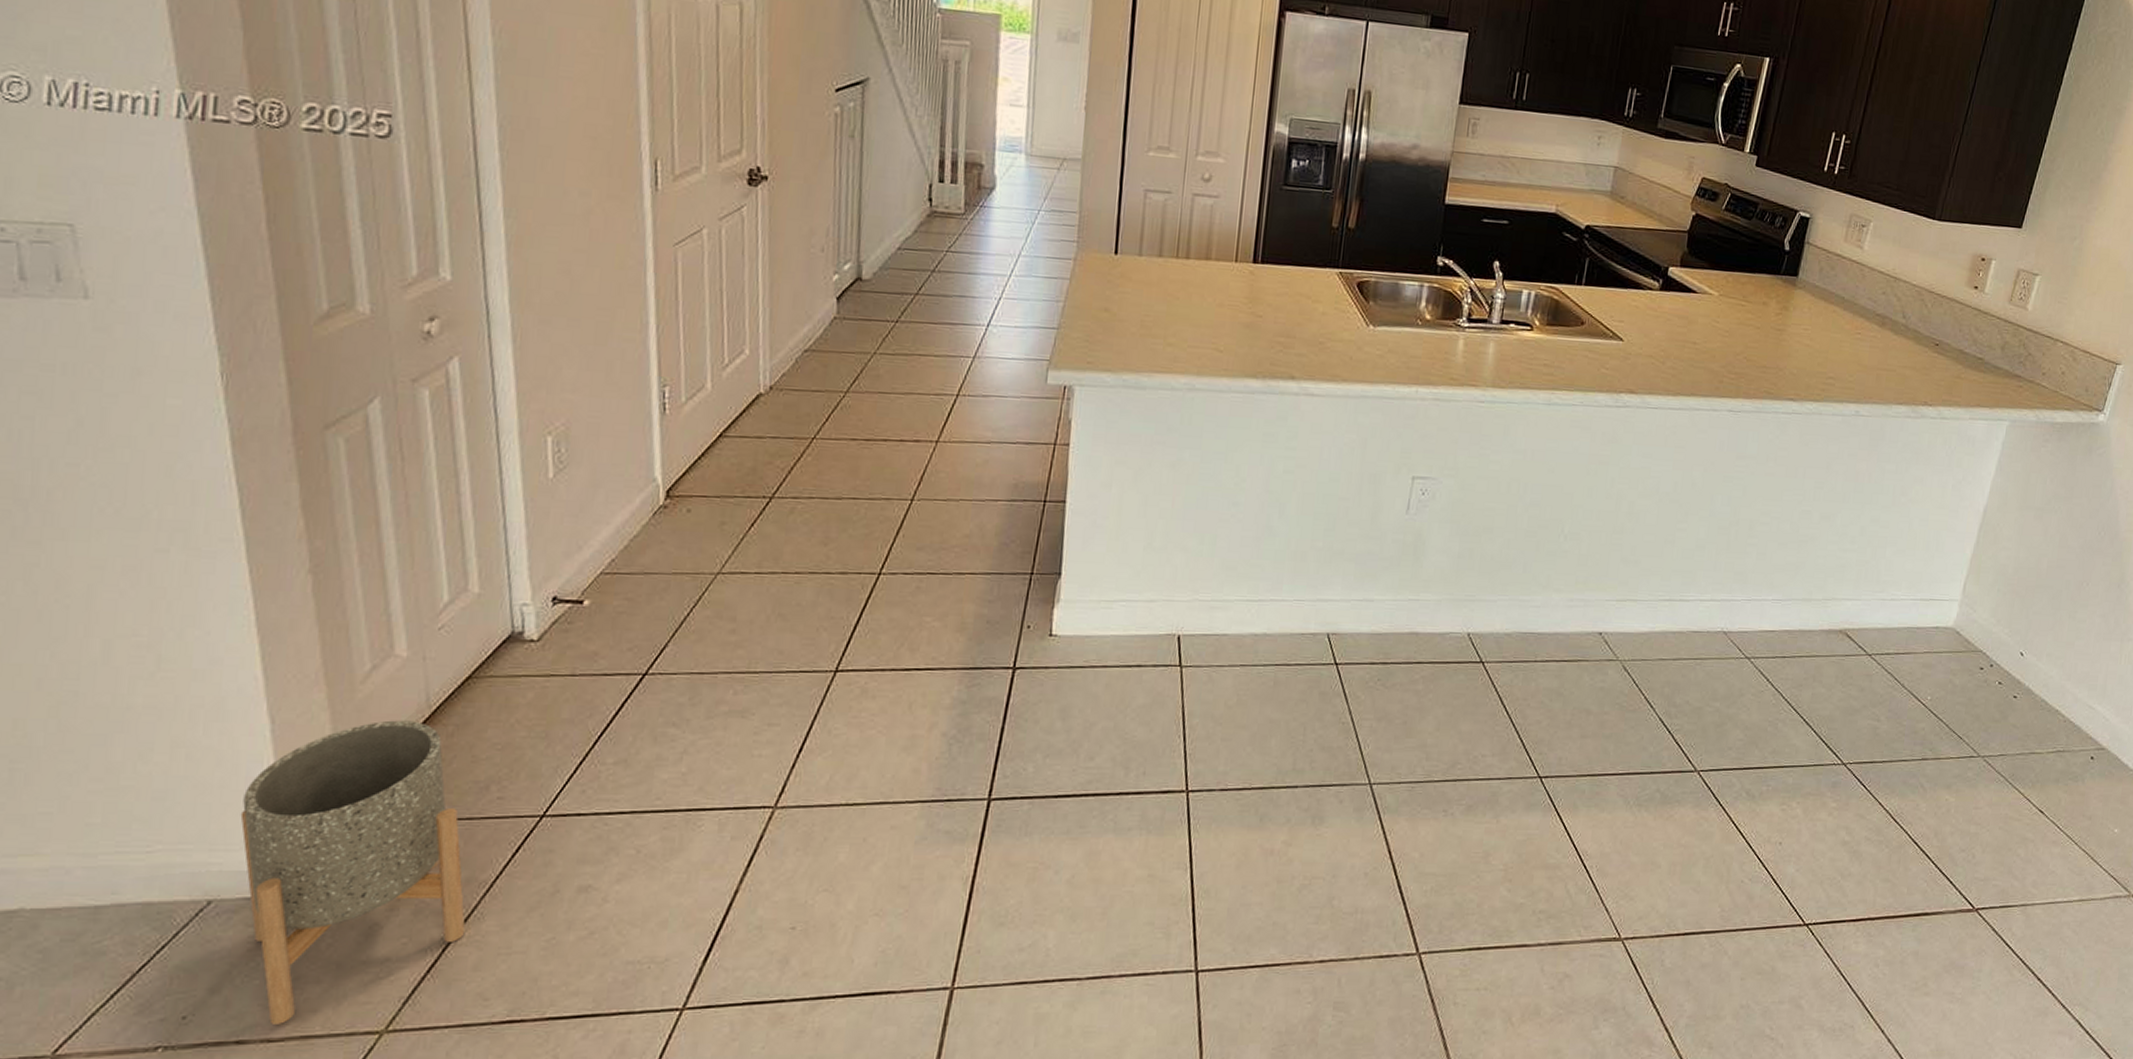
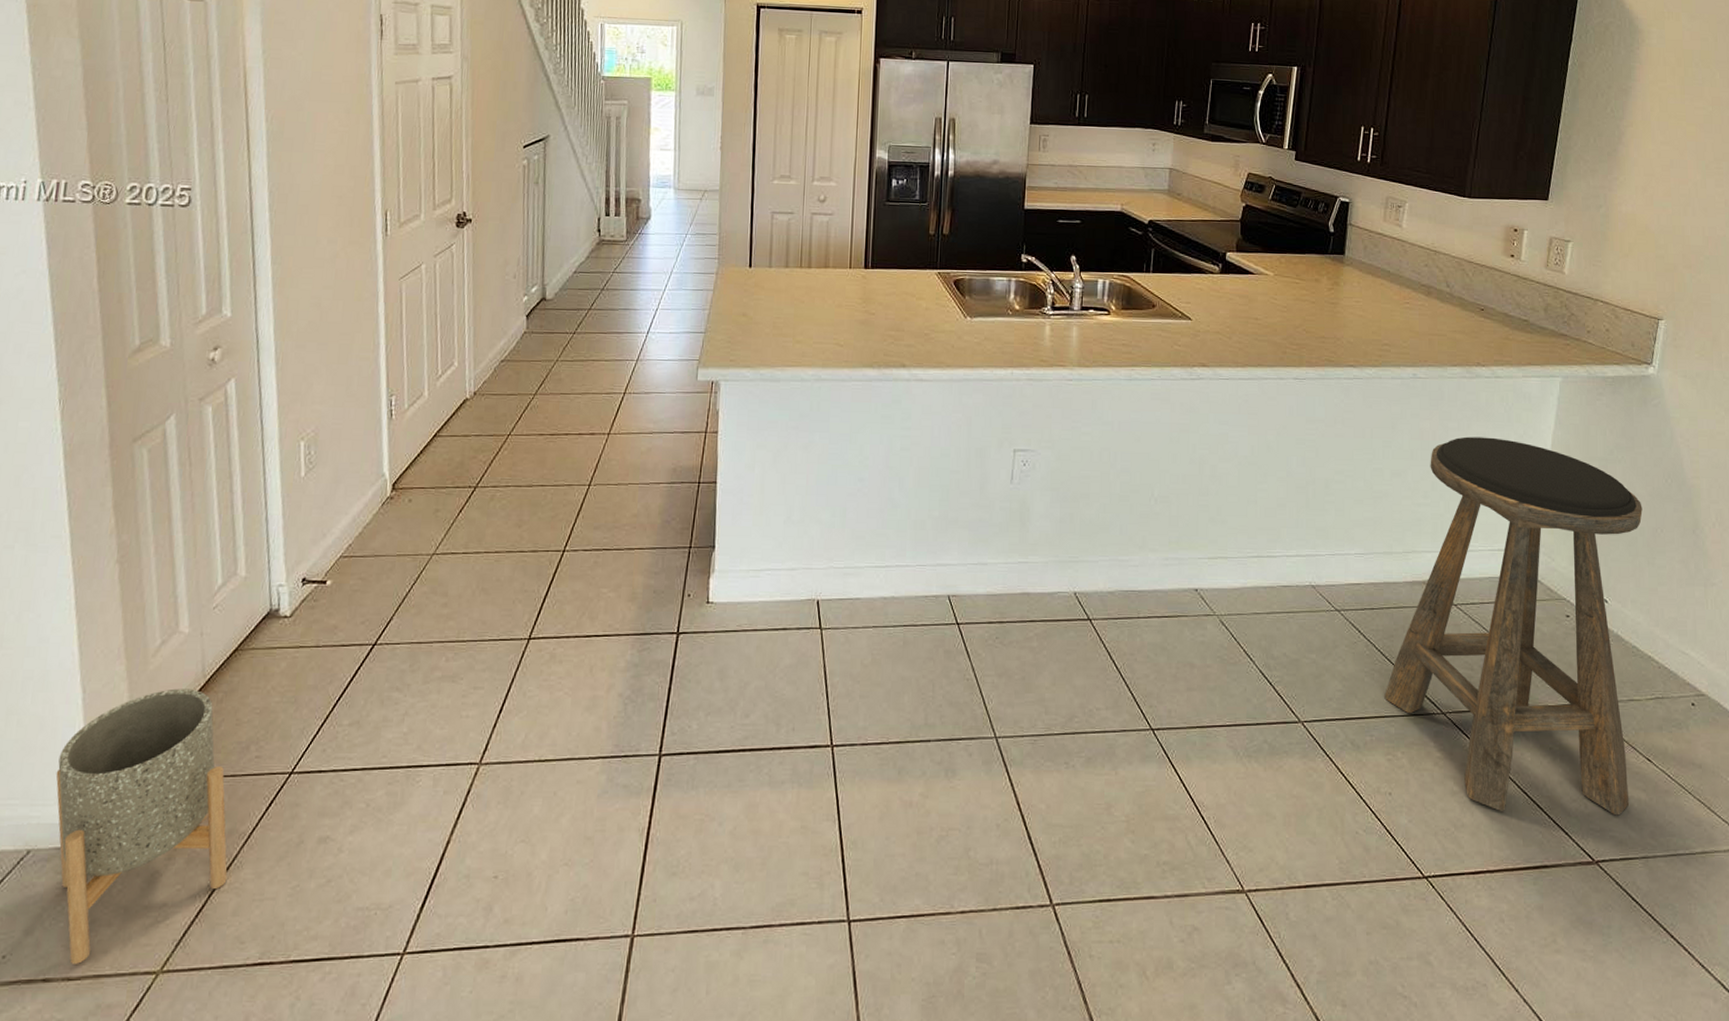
stool: none [1786,480,2072,865] -> present [1384,436,1643,816]

